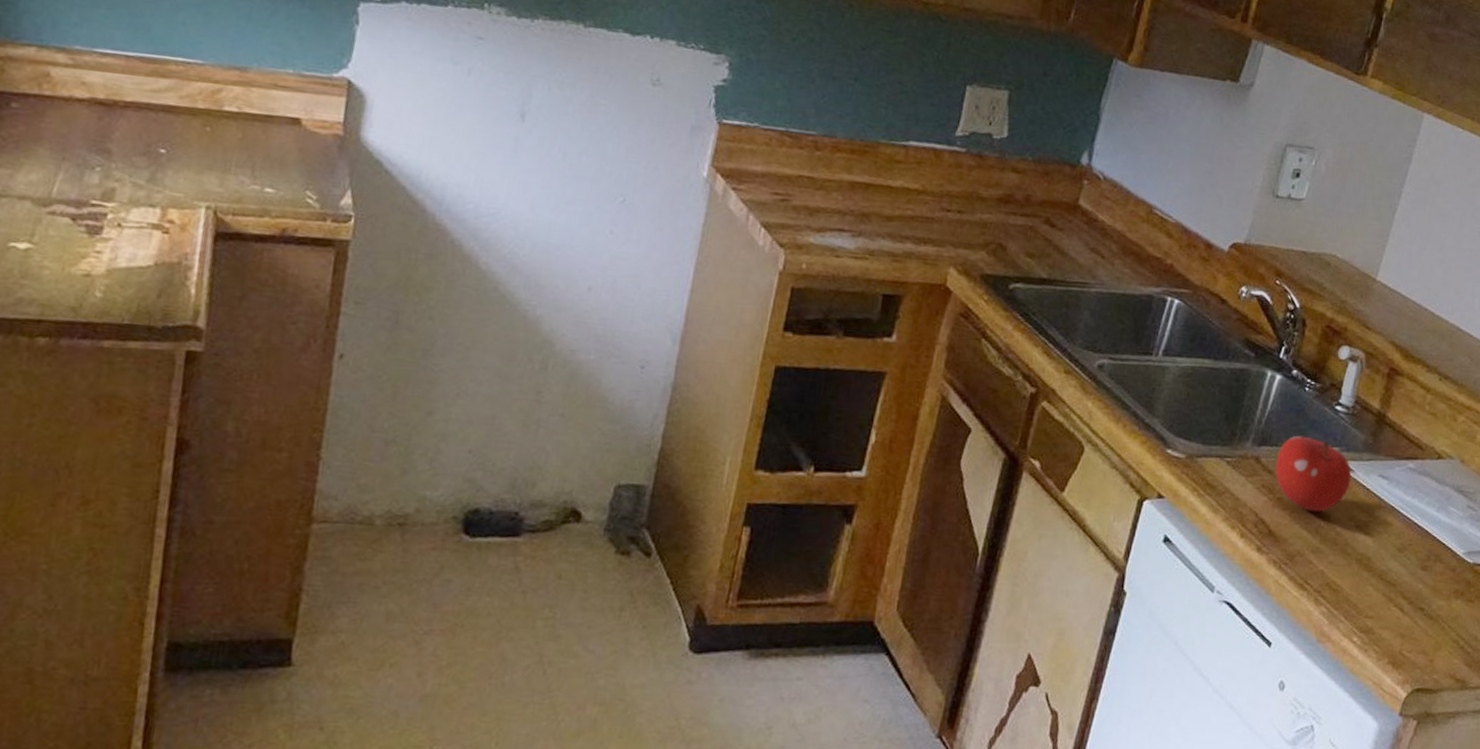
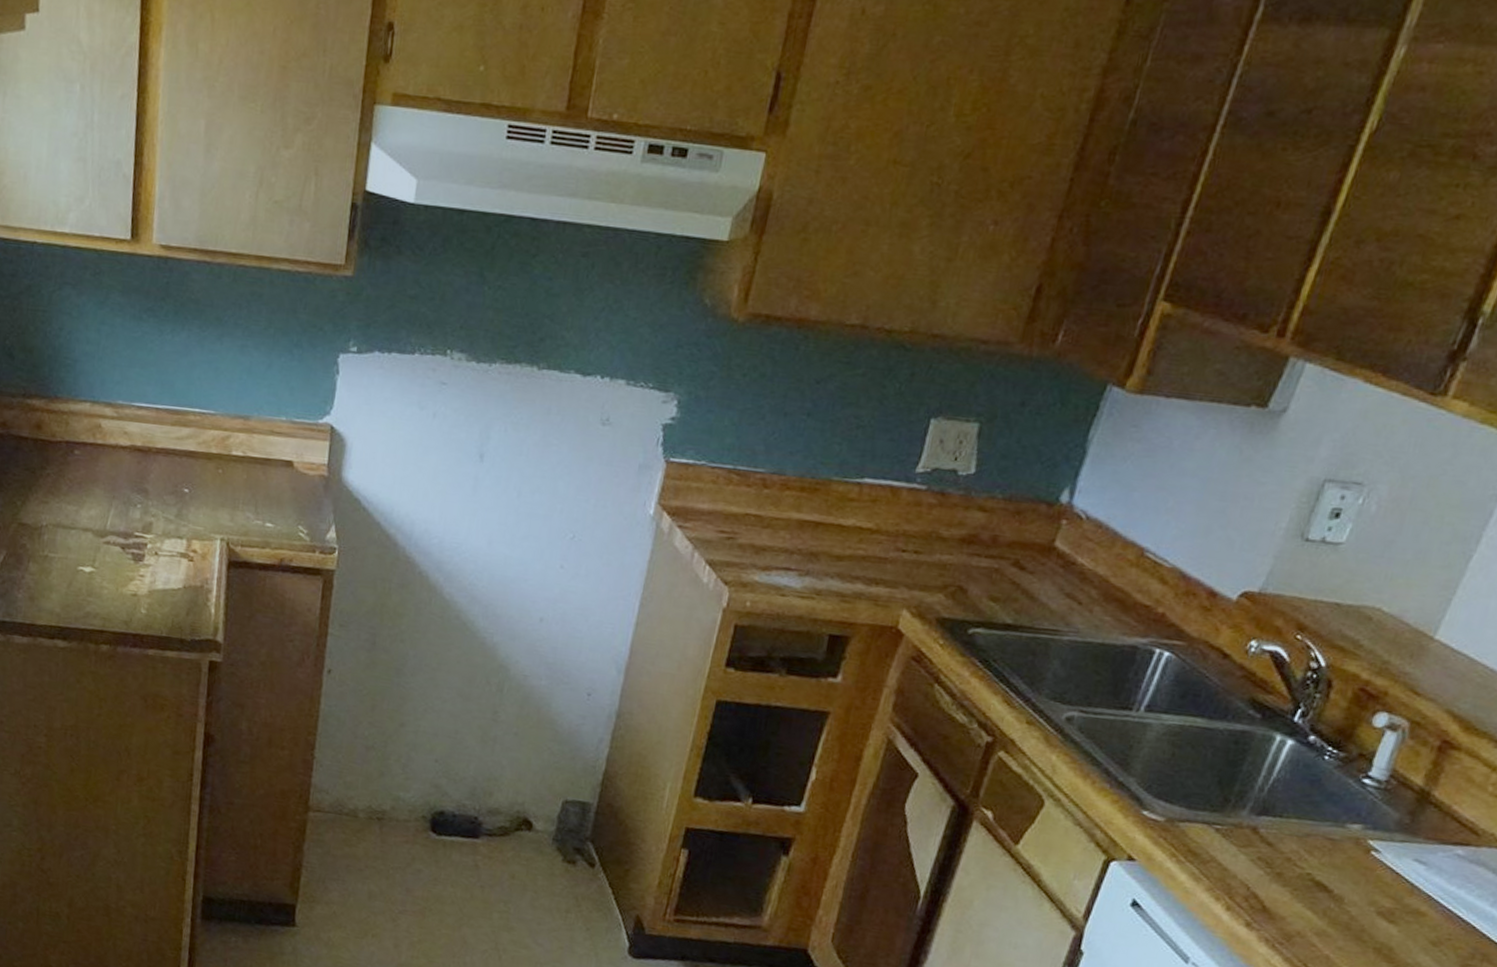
fruit: present [1275,435,1352,512] -> none [1276,808,1377,893]

